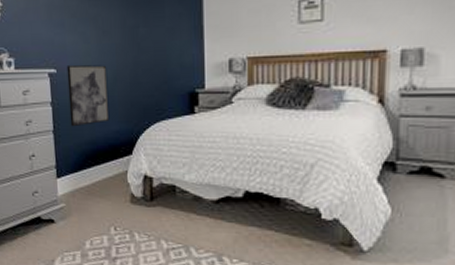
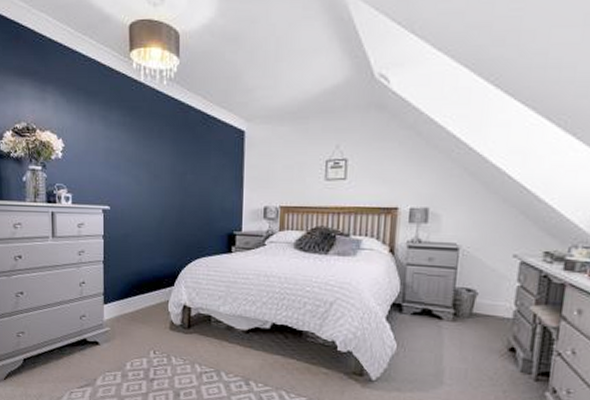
wall art: present [66,64,110,127] -> none [119,203,156,259]

